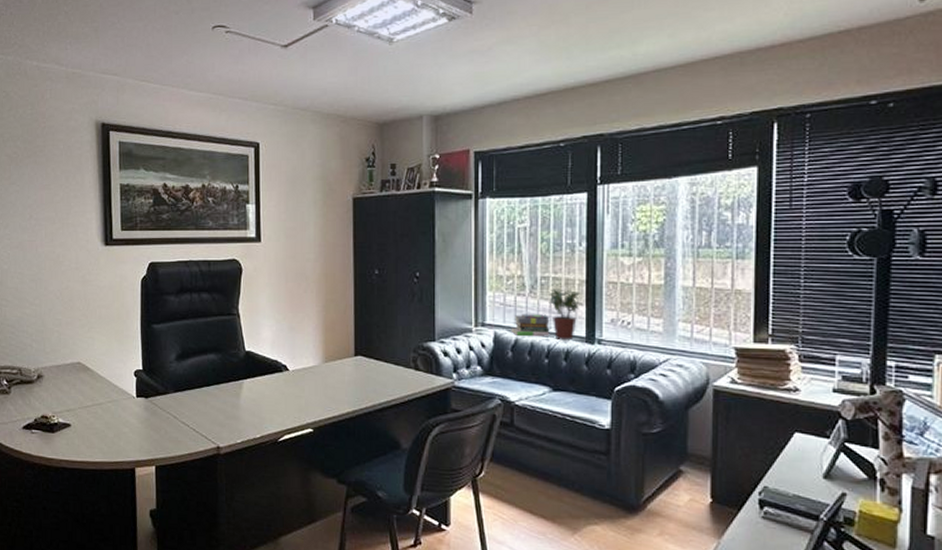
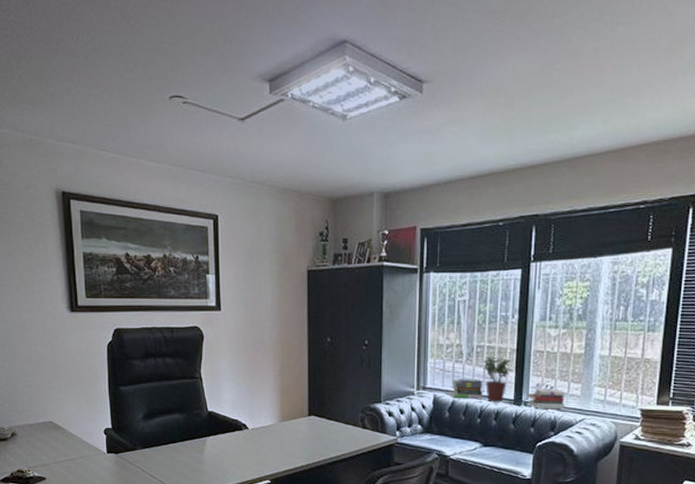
books: none [600,324,645,350] -> present [526,388,565,411]

